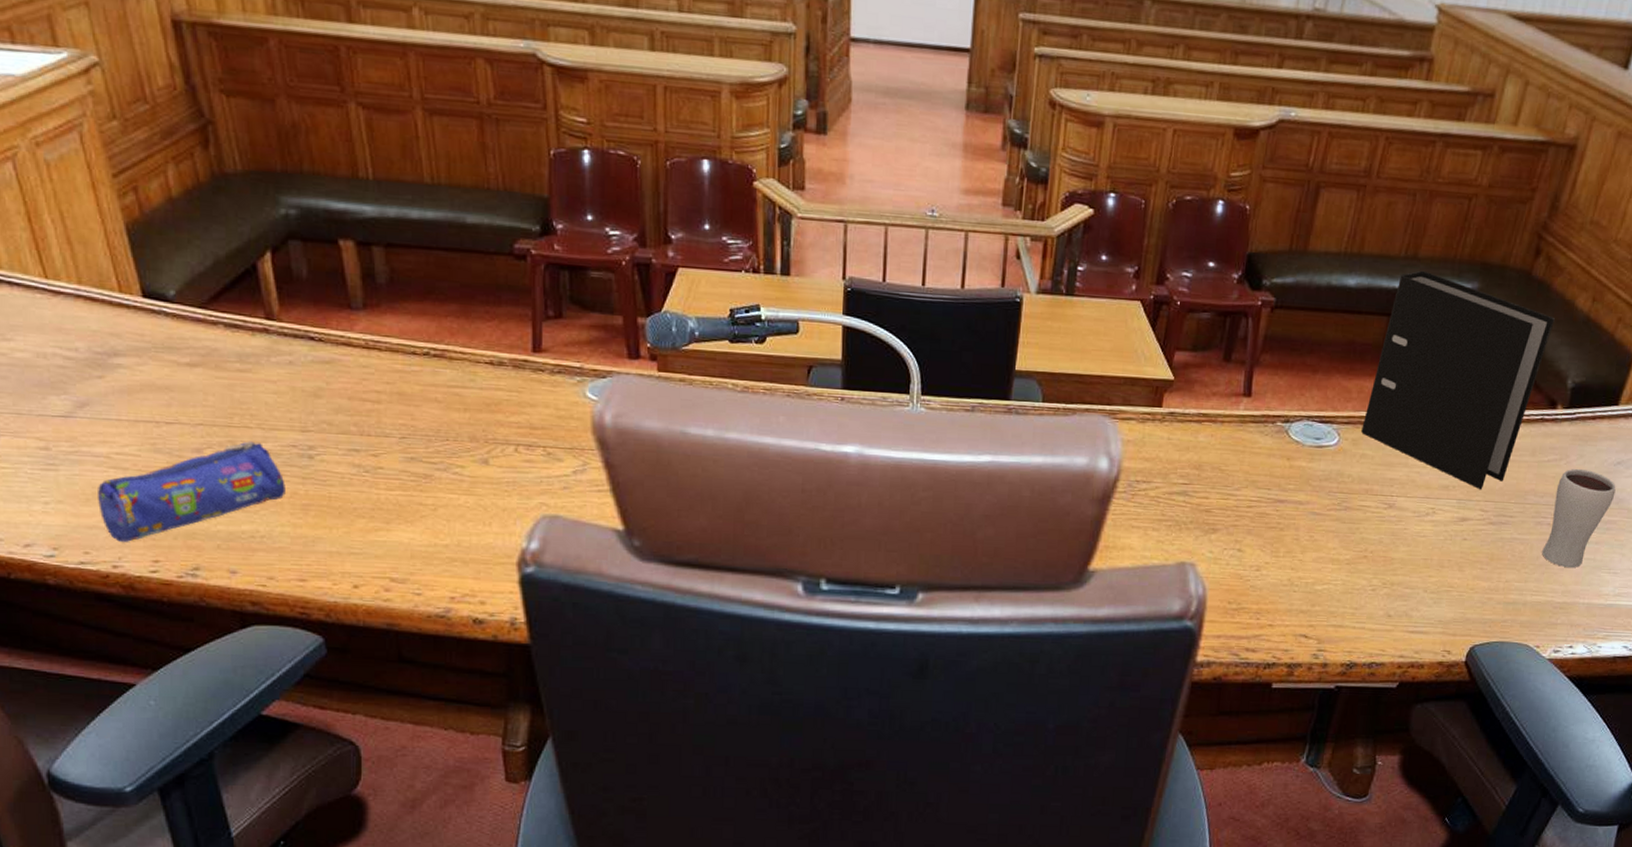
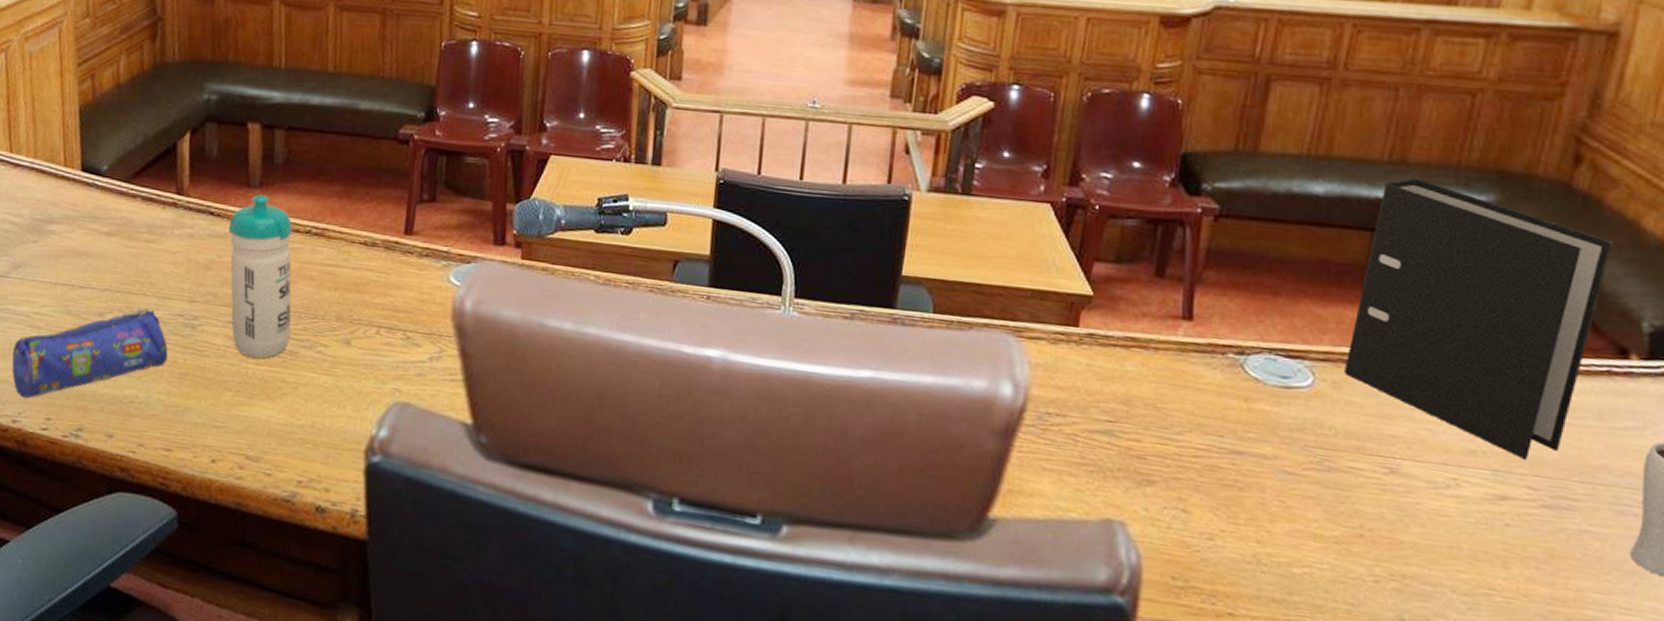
water bottle: none [334,316,421,484] -> present [228,194,293,359]

